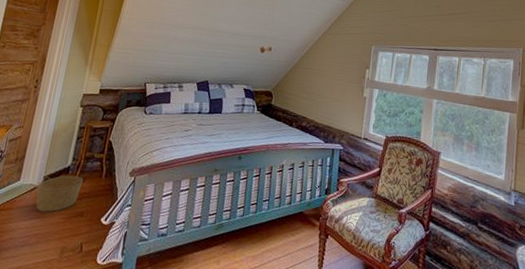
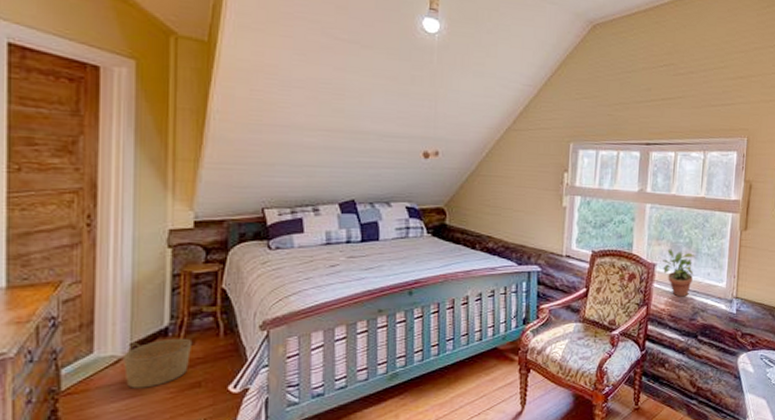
potted plant: none [446,140,476,185] -> present [662,249,695,297]

